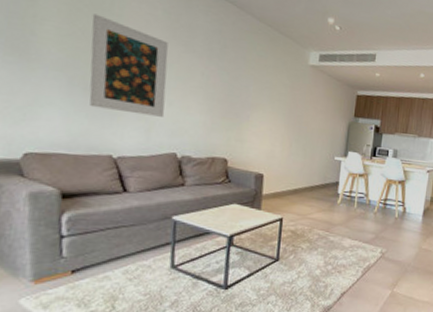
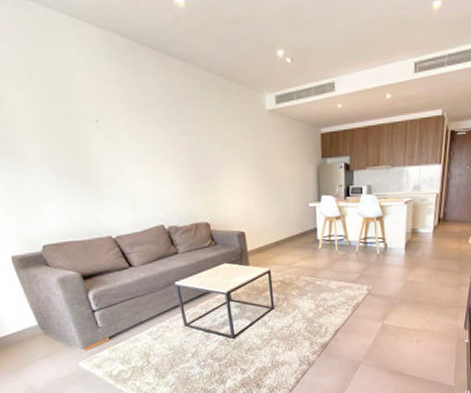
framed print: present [89,13,169,117] -> none [55,101,145,195]

